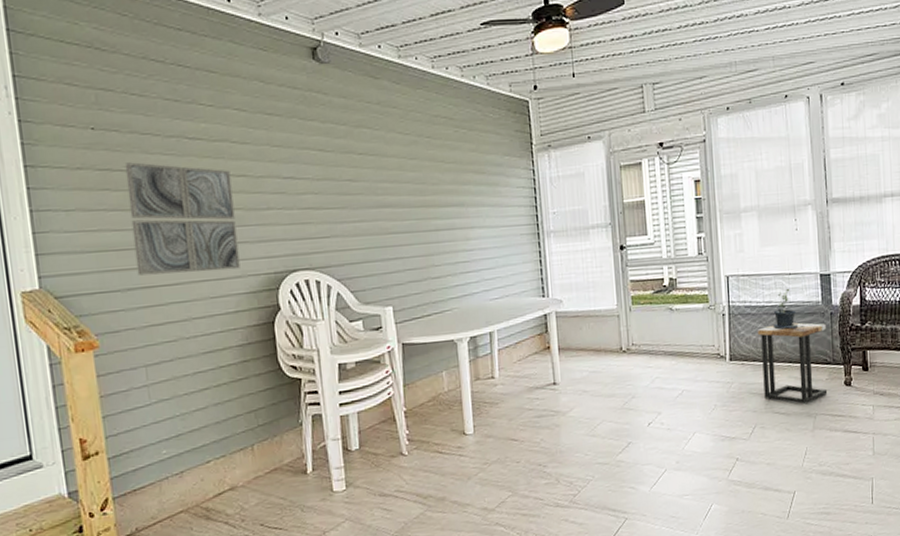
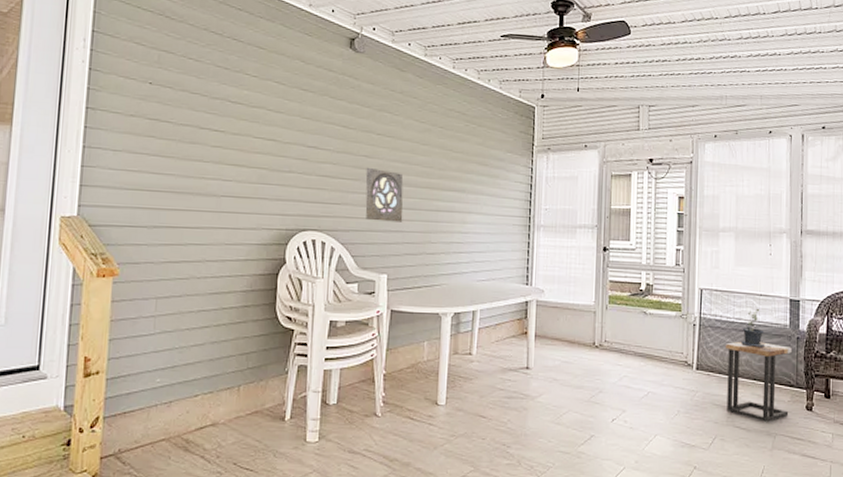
wall art: present [124,162,240,276] -> none [165,116,262,222]
wall ornament: none [352,192,401,251] -> present [365,167,404,222]

